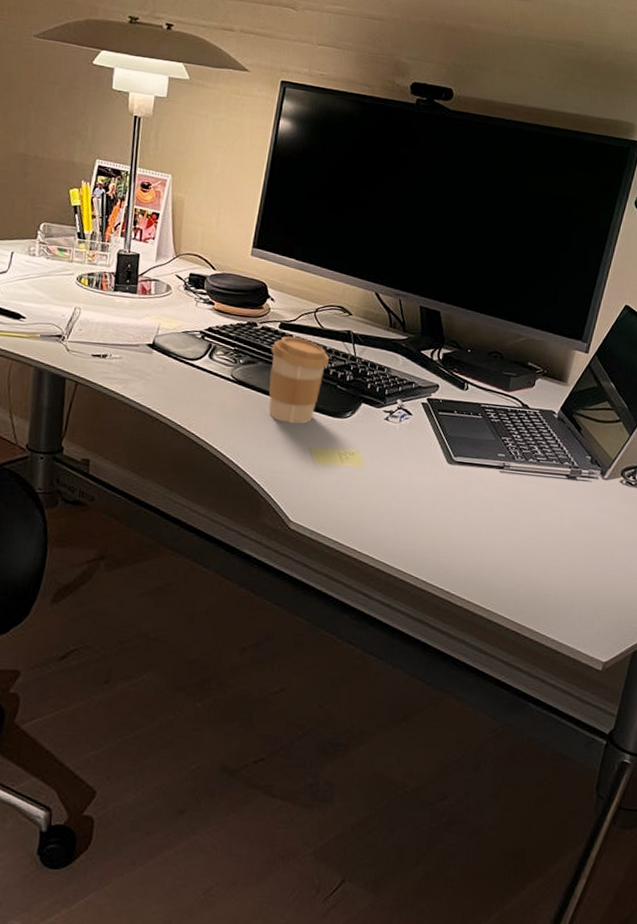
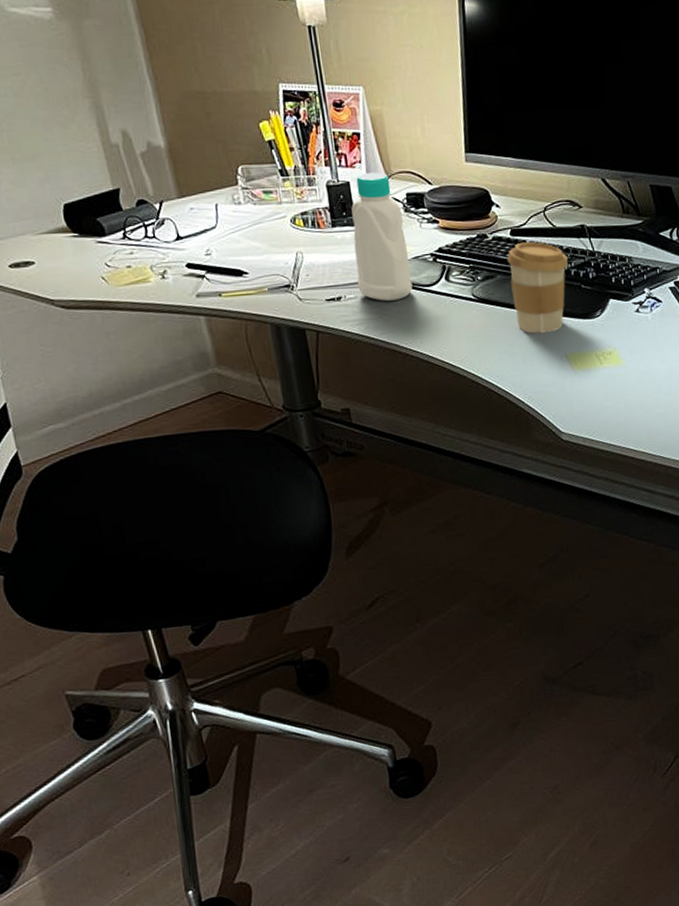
bottle: none [125,249,182,368] -> present [351,172,413,302]

